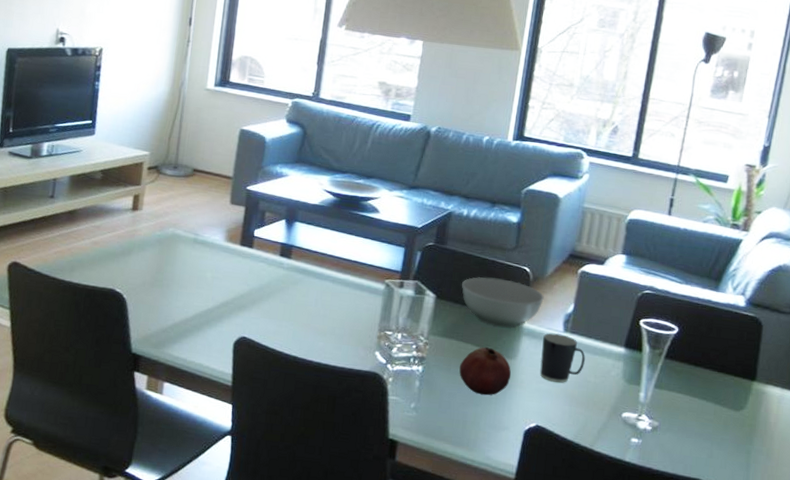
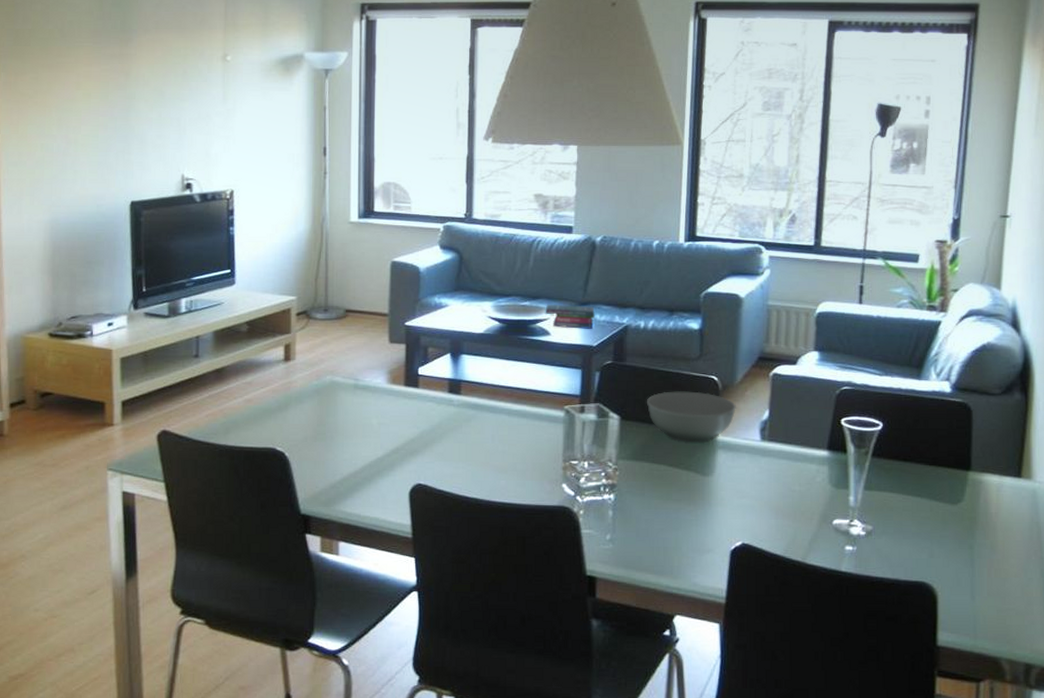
books: none [377,184,423,212] -> present [545,304,595,329]
fruit: present [459,347,512,396] -> none [654,466,710,518]
mug: present [539,333,585,383] -> none [740,443,787,495]

